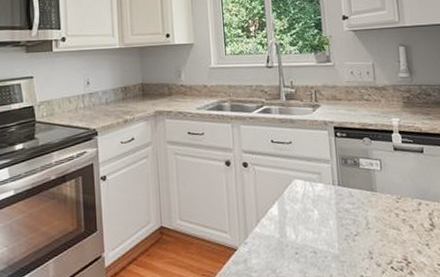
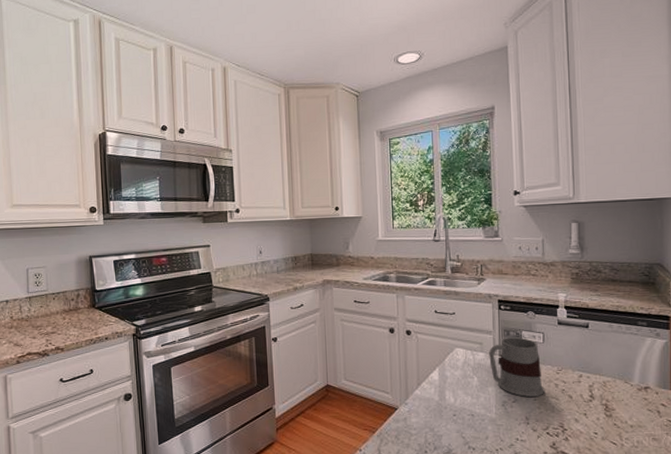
mug: none [328,165,386,229] -> present [489,337,544,397]

